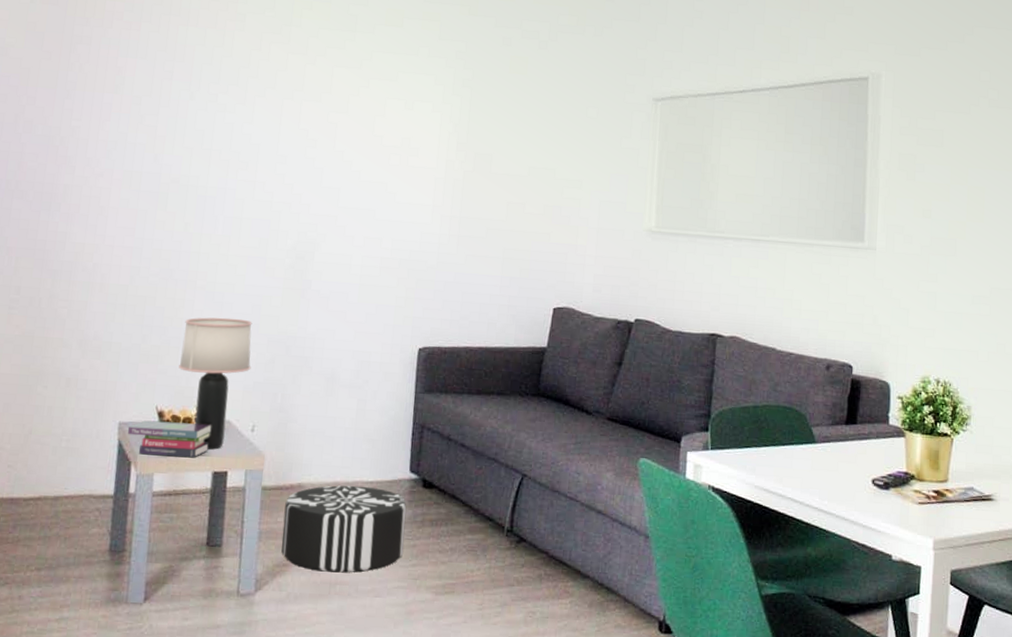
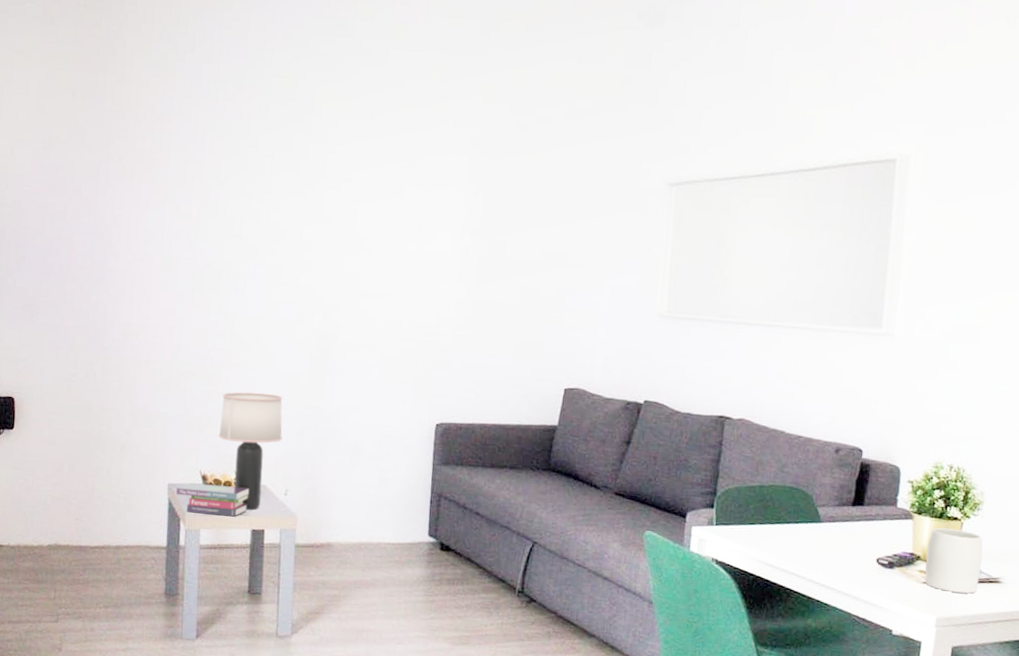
pouf: present [281,485,407,573] -> none [314,545,426,622]
mug: none [919,444,974,513] -> present [924,527,983,594]

